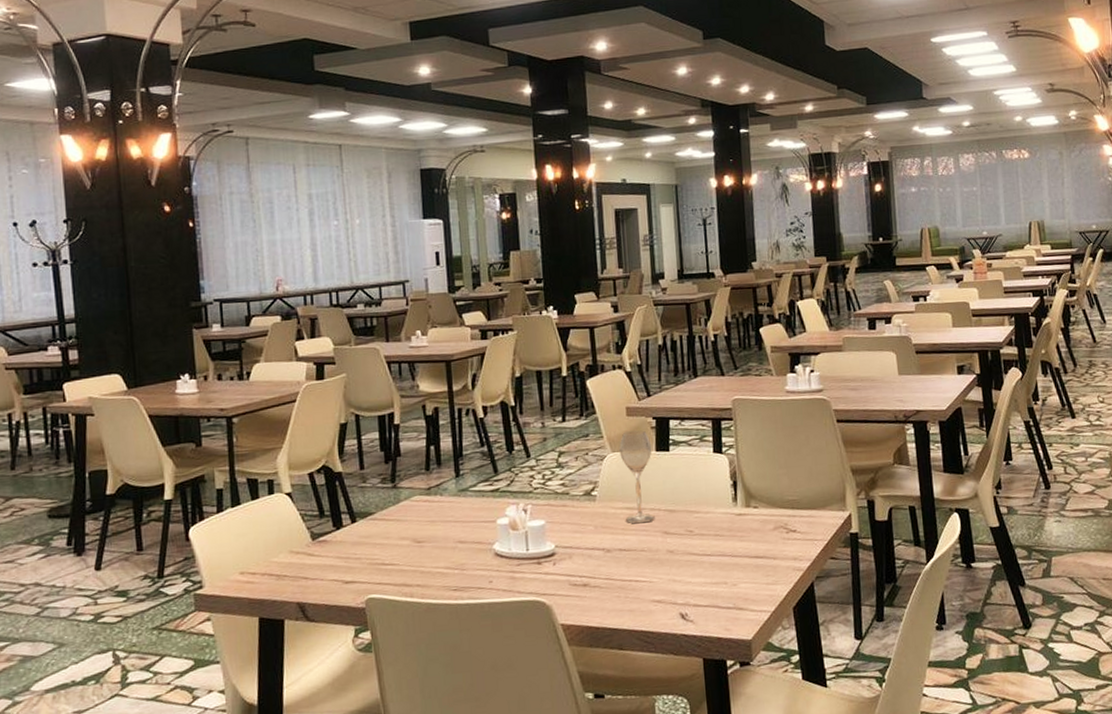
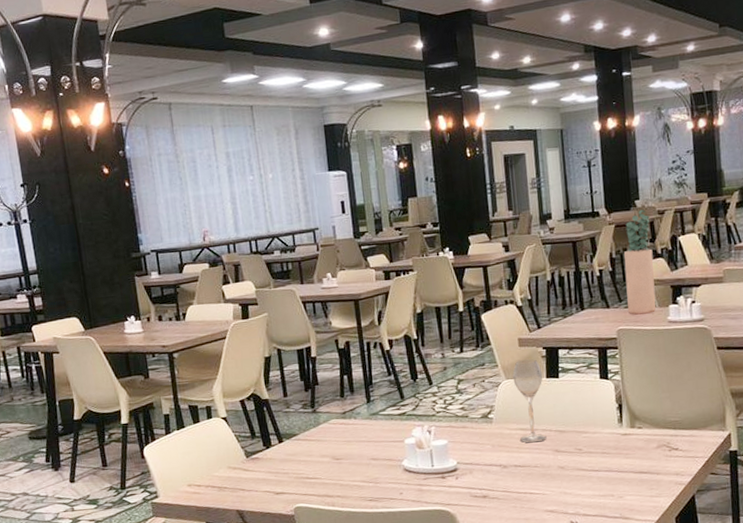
vase: none [739,266,774,384] -> present [623,204,656,315]

